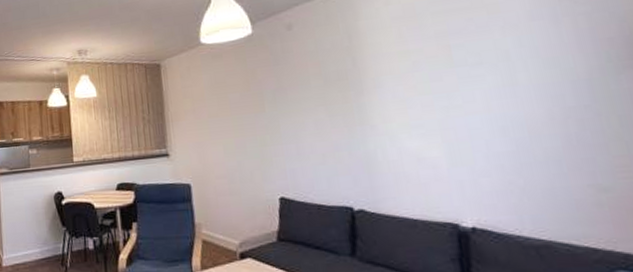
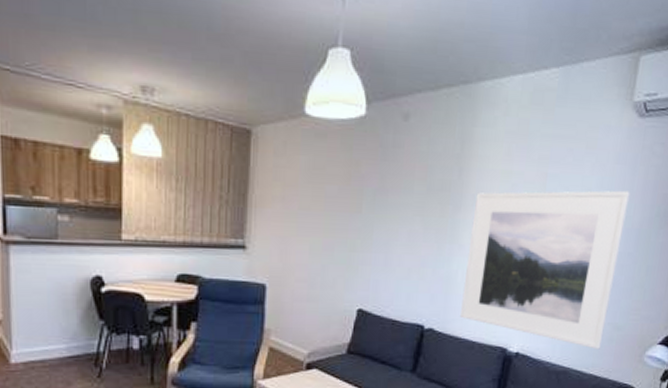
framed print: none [376,43,588,217] -> present [459,190,630,349]

